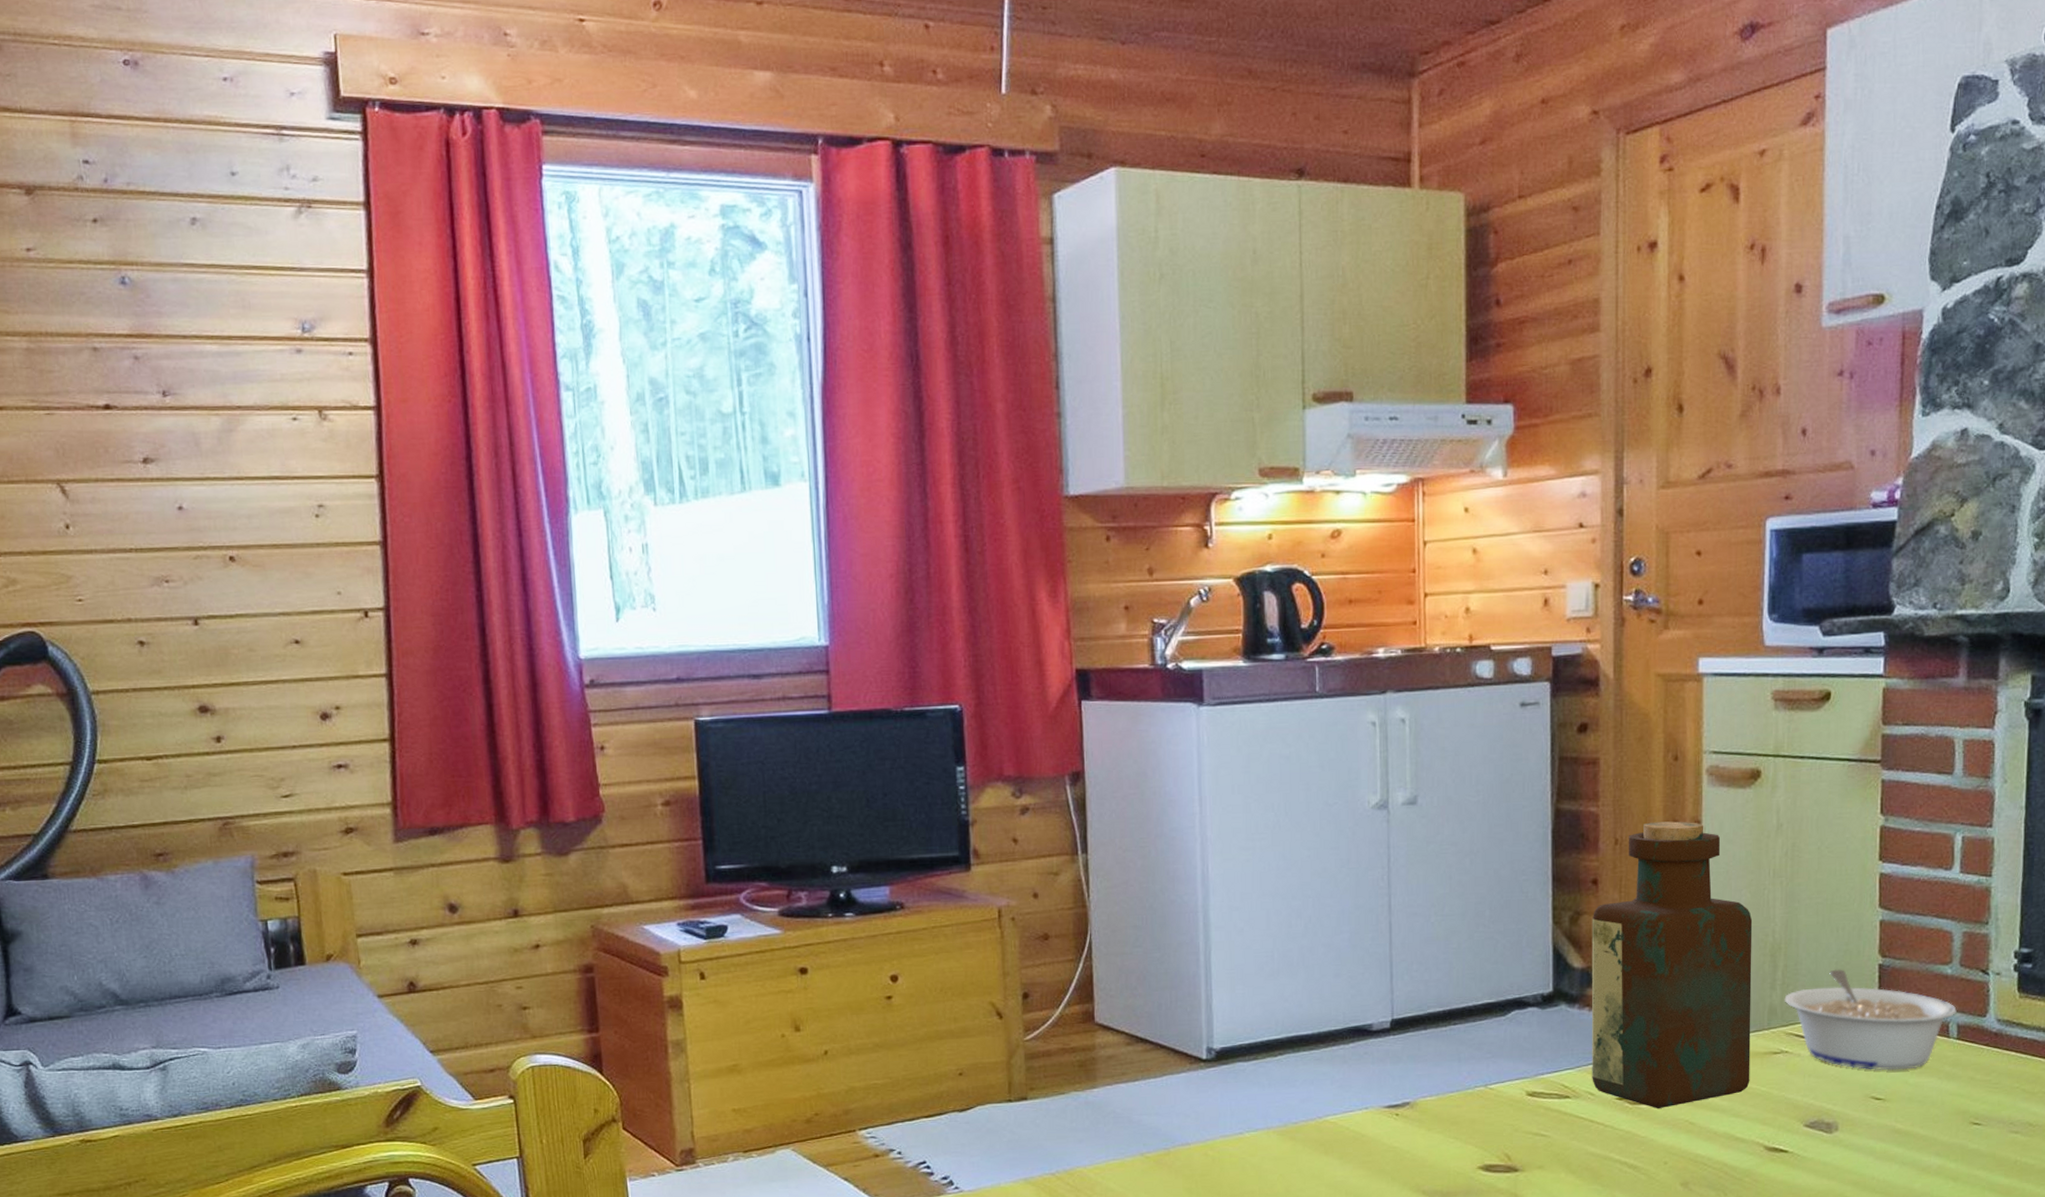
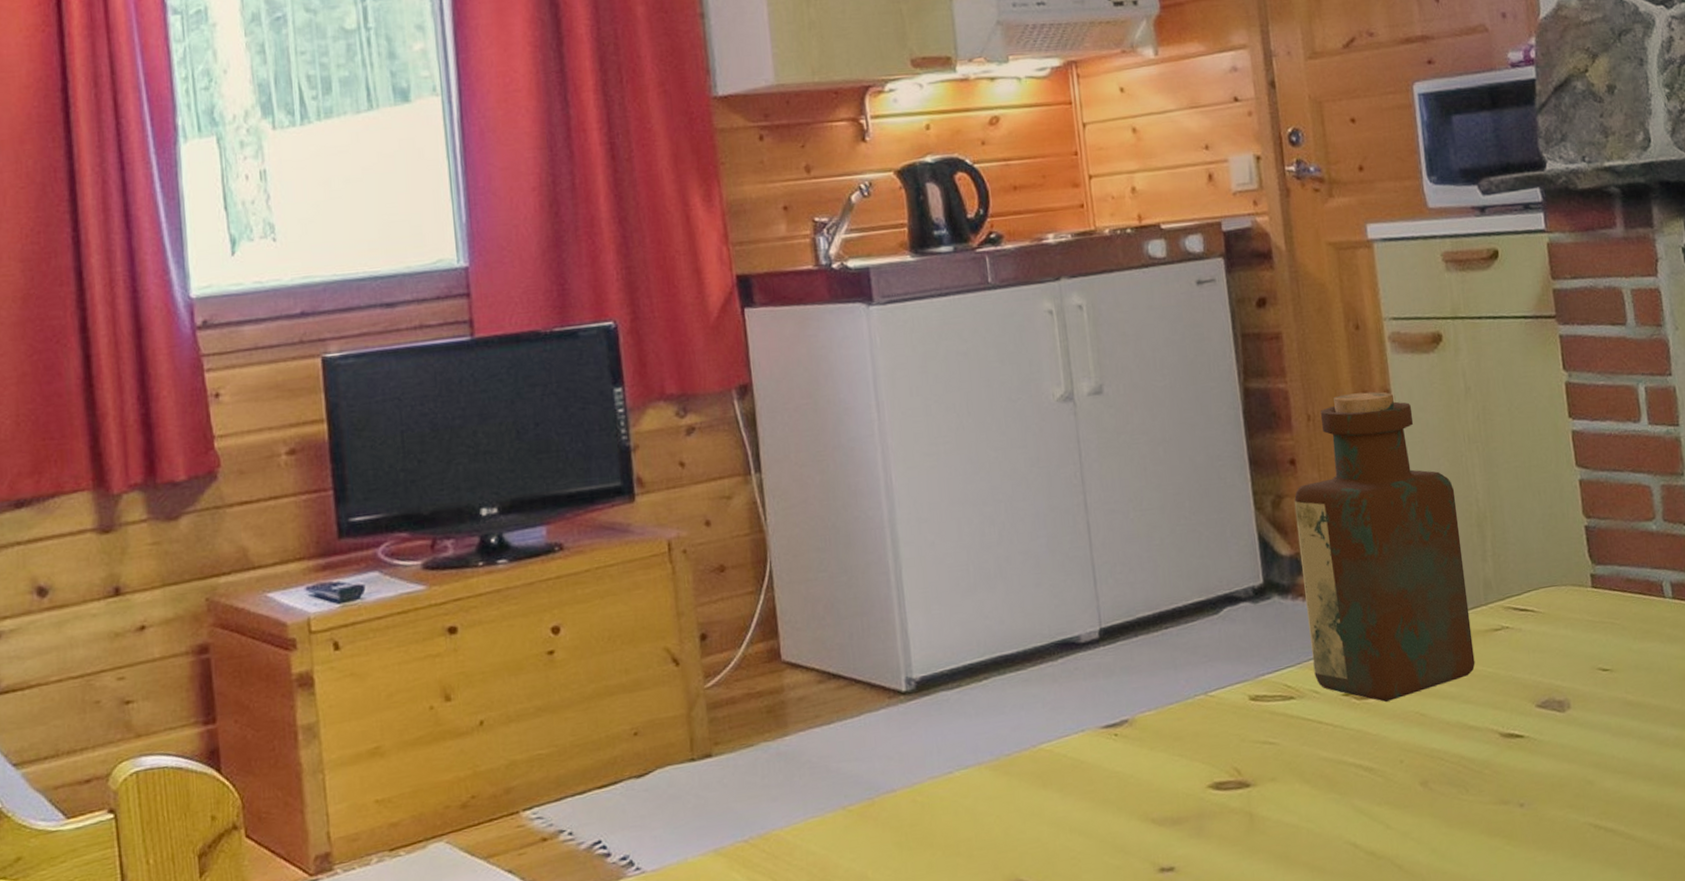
legume: present [1784,969,1957,1071] -> none [1497,534,1668,640]

